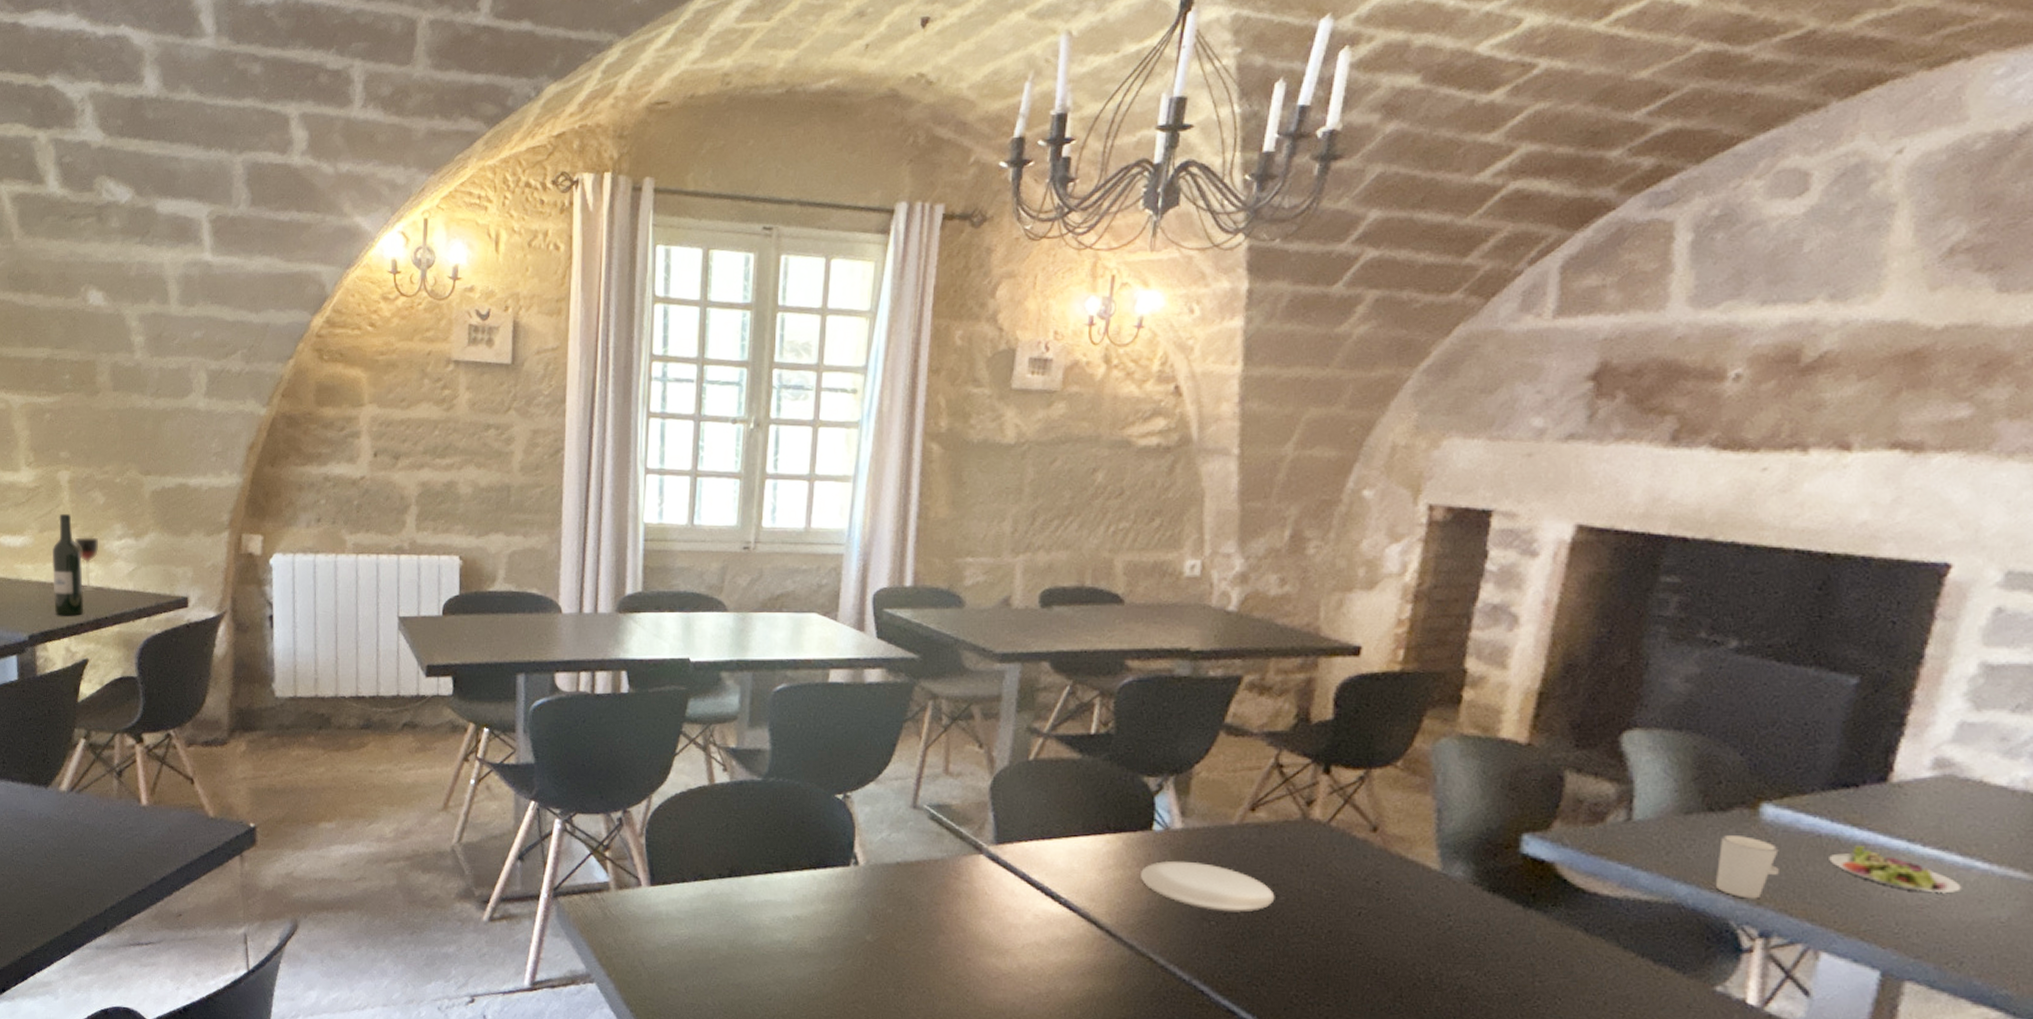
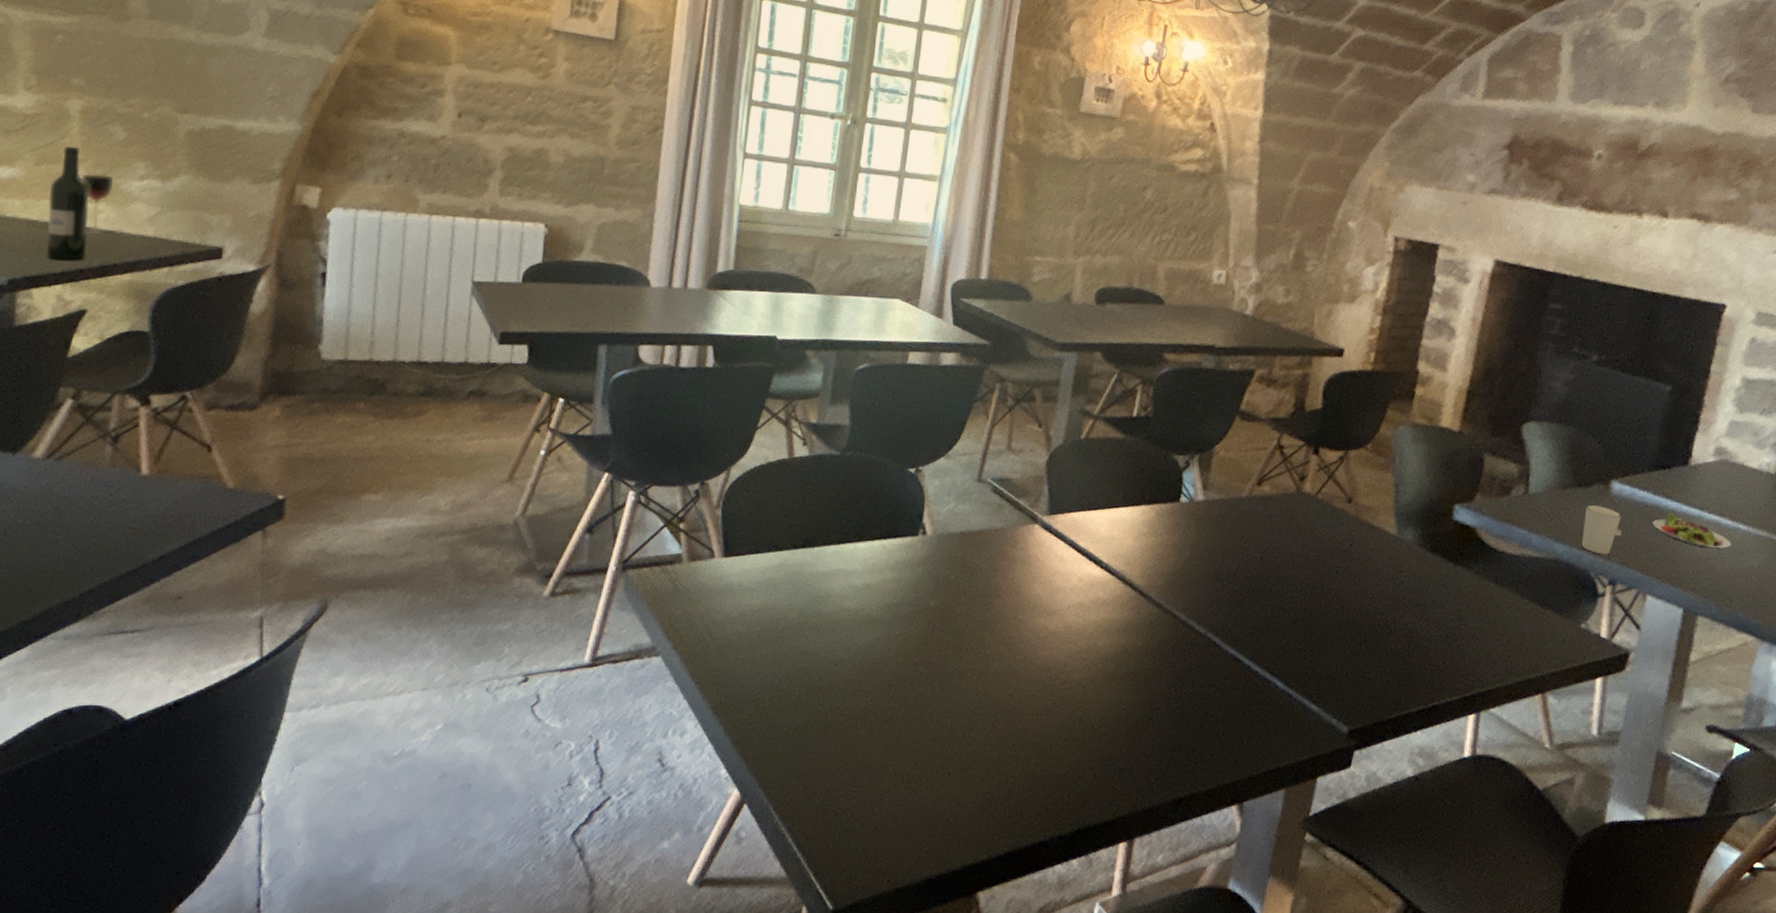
plate: present [1141,860,1275,913] -> none [1169,528,1274,573]

